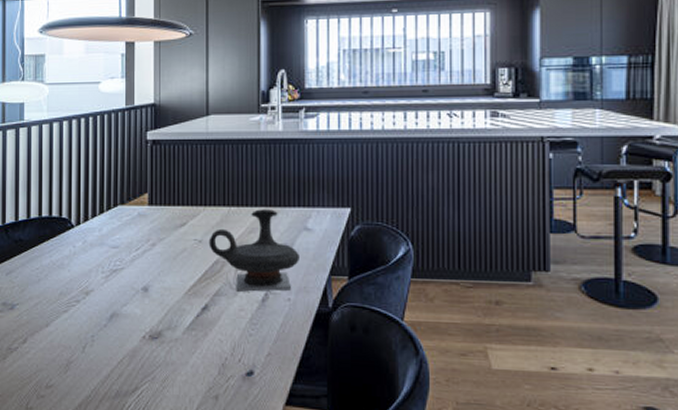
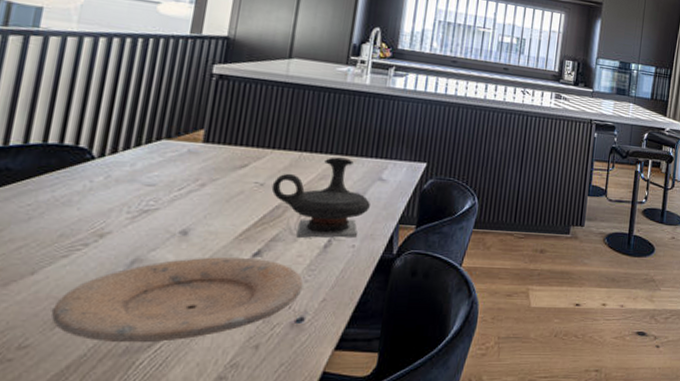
plate: none [63,311,249,389] -> present [51,256,304,343]

